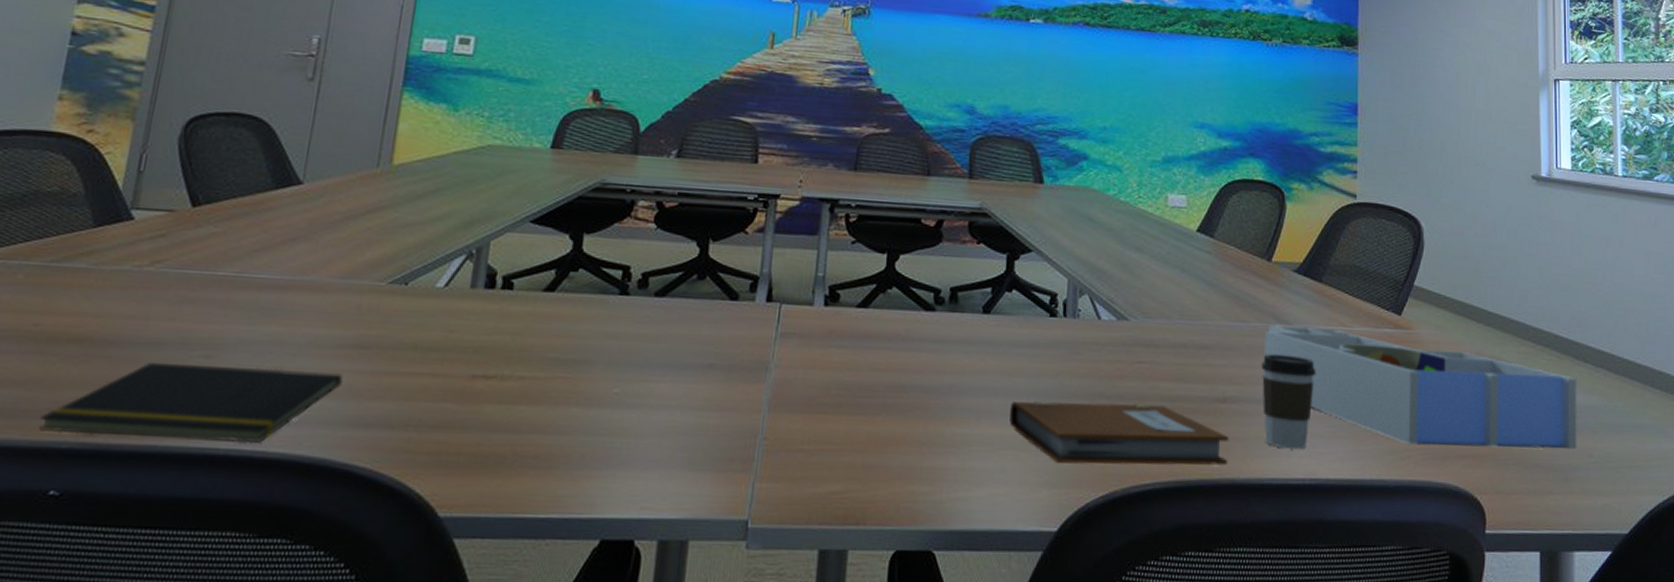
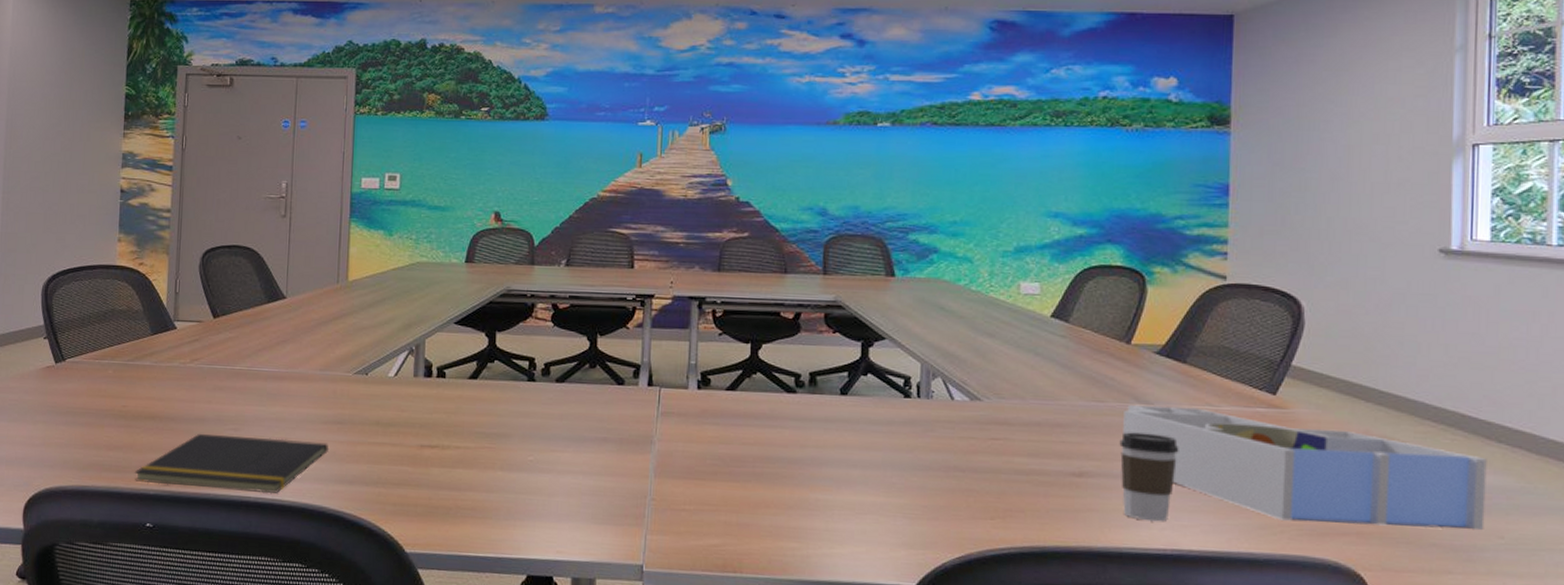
notebook: present [1009,401,1229,466] -> none [868,472,1085,535]

